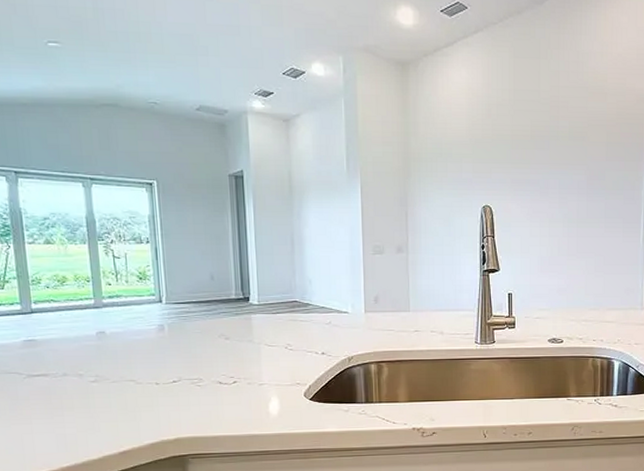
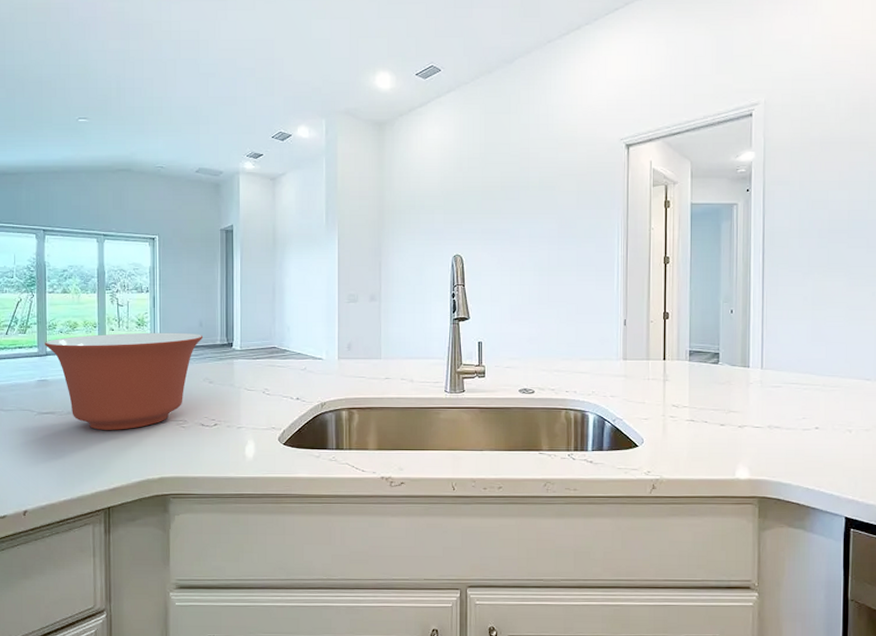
mixing bowl: none [28,286,216,392] -> present [45,332,204,430]

